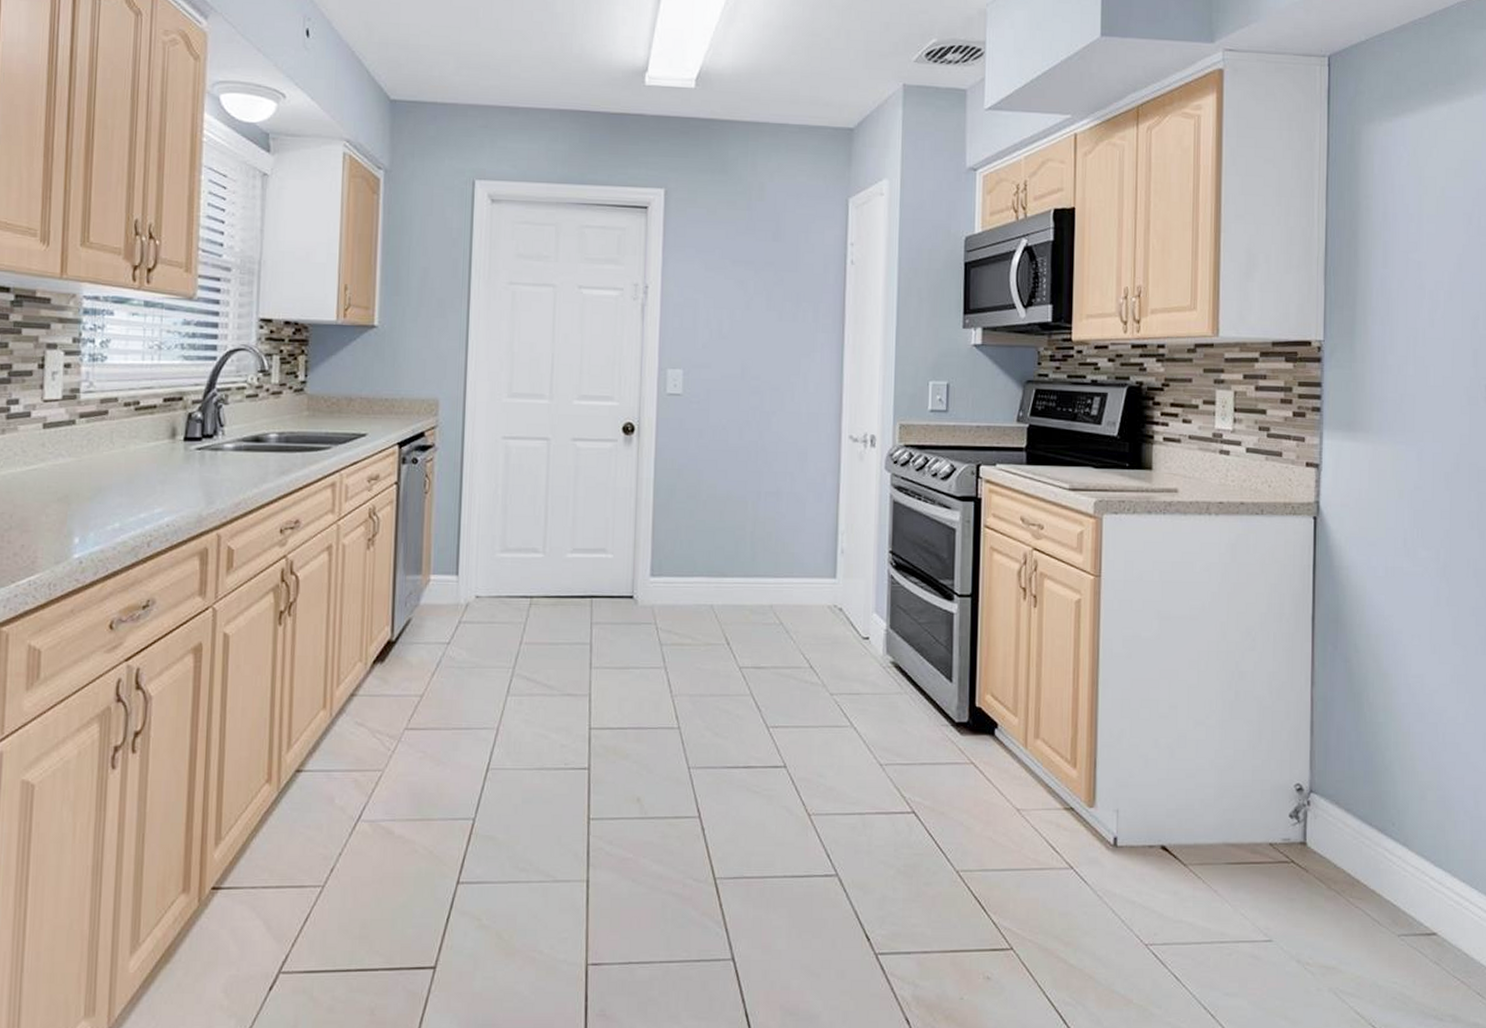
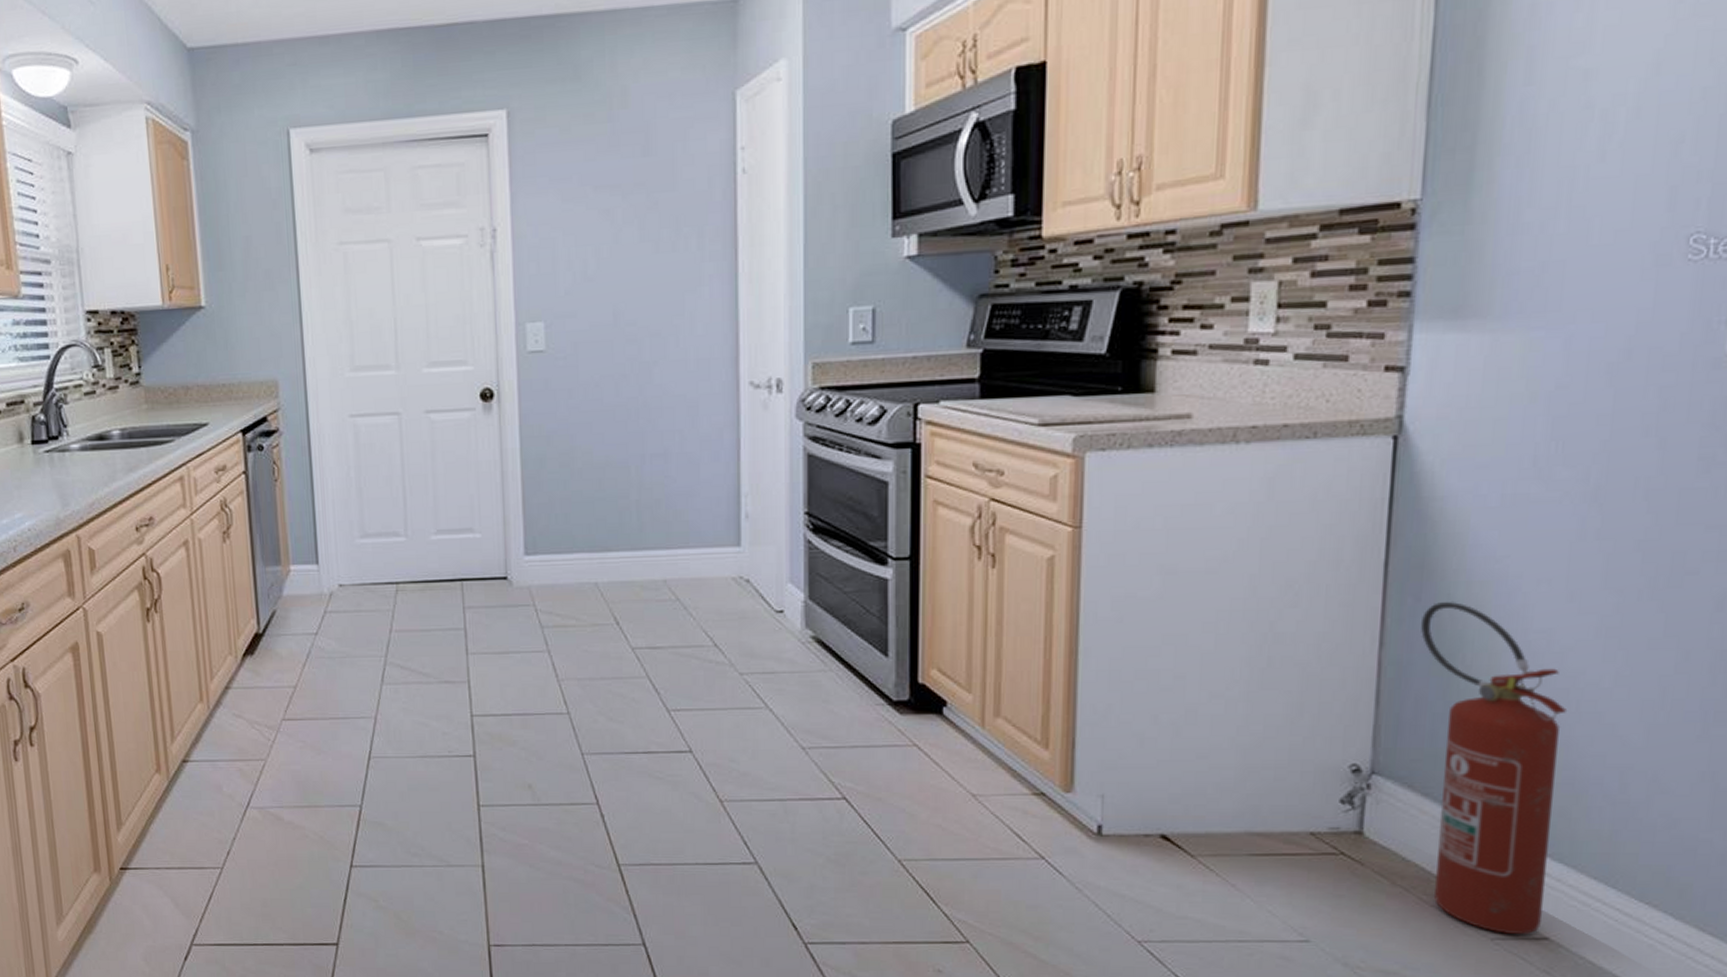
fire extinguisher: none [1339,650,1437,931] -> present [1421,602,1568,935]

